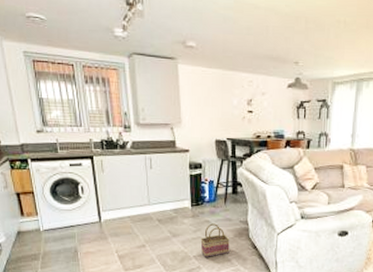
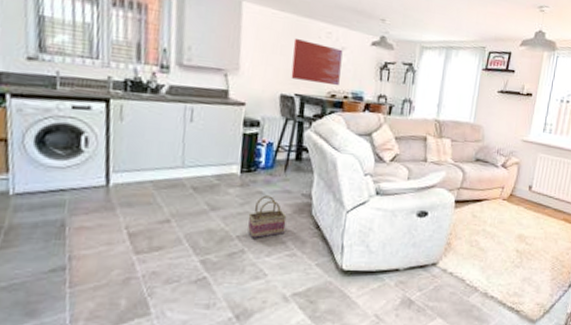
wall art: none [221,91,263,128] -> present [291,39,343,86]

